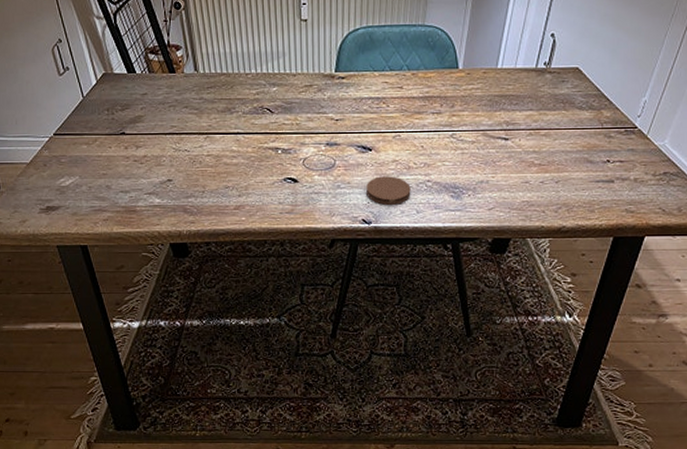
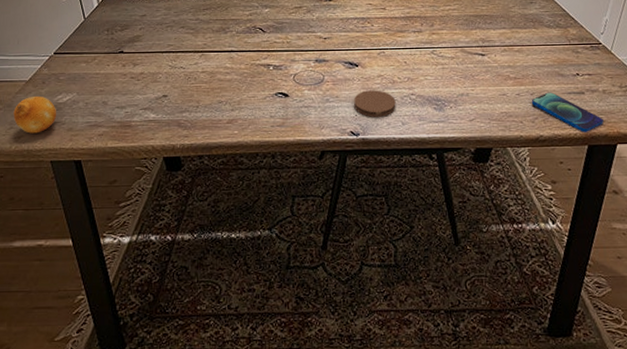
fruit: none [16,178,61,218] -> present [13,95,57,134]
smartphone: none [555,180,632,223] -> present [531,92,604,132]

